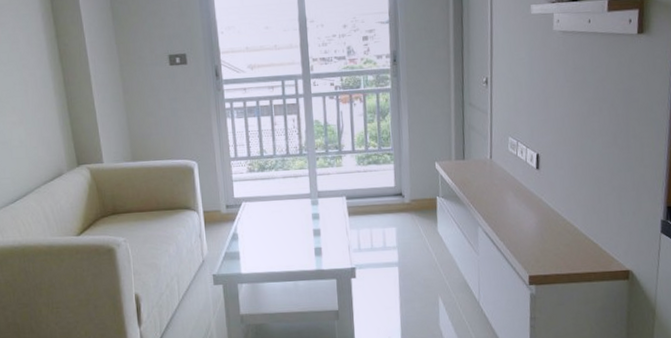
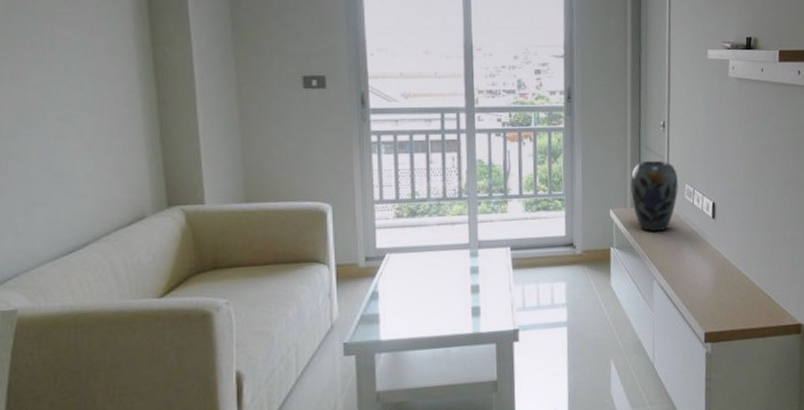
vase: none [454,115,502,183] -> present [630,160,679,232]

